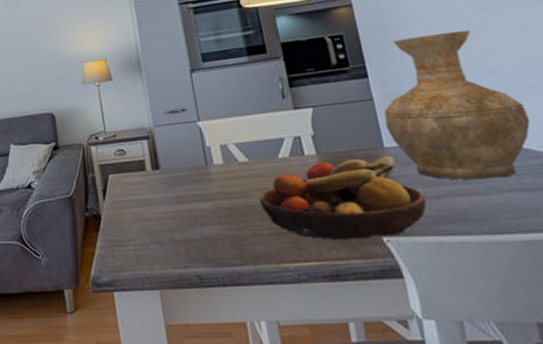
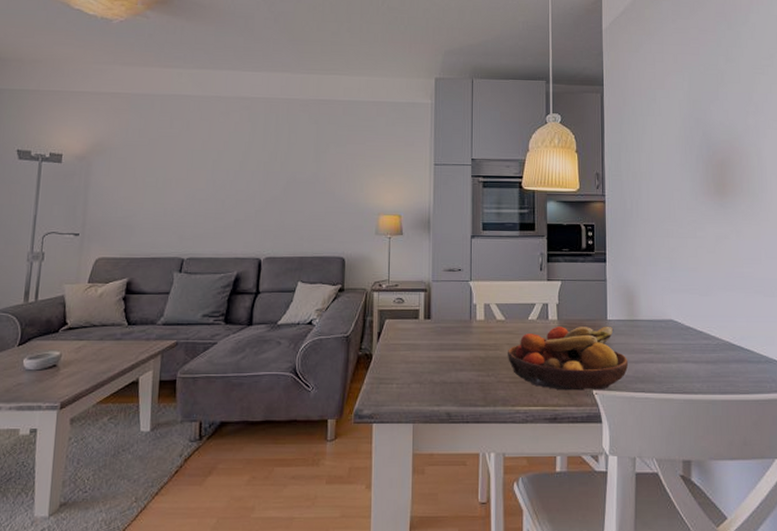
vase: present [384,30,531,180] -> none [611,235,707,351]

